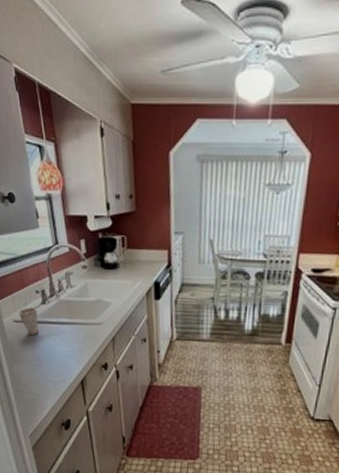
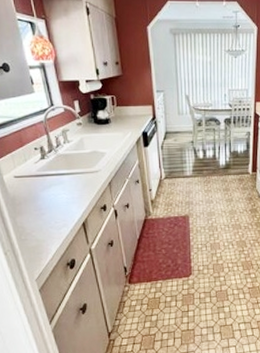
cup: present [18,307,39,336] -> none [18,163,39,188]

